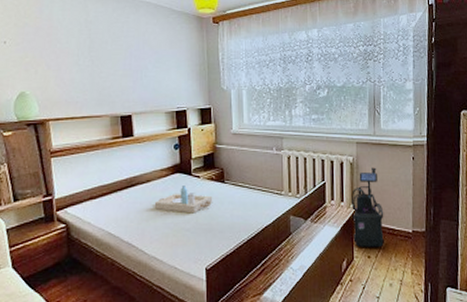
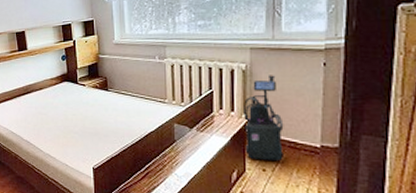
serving tray: present [154,186,213,214] -> none [46,93,98,118]

